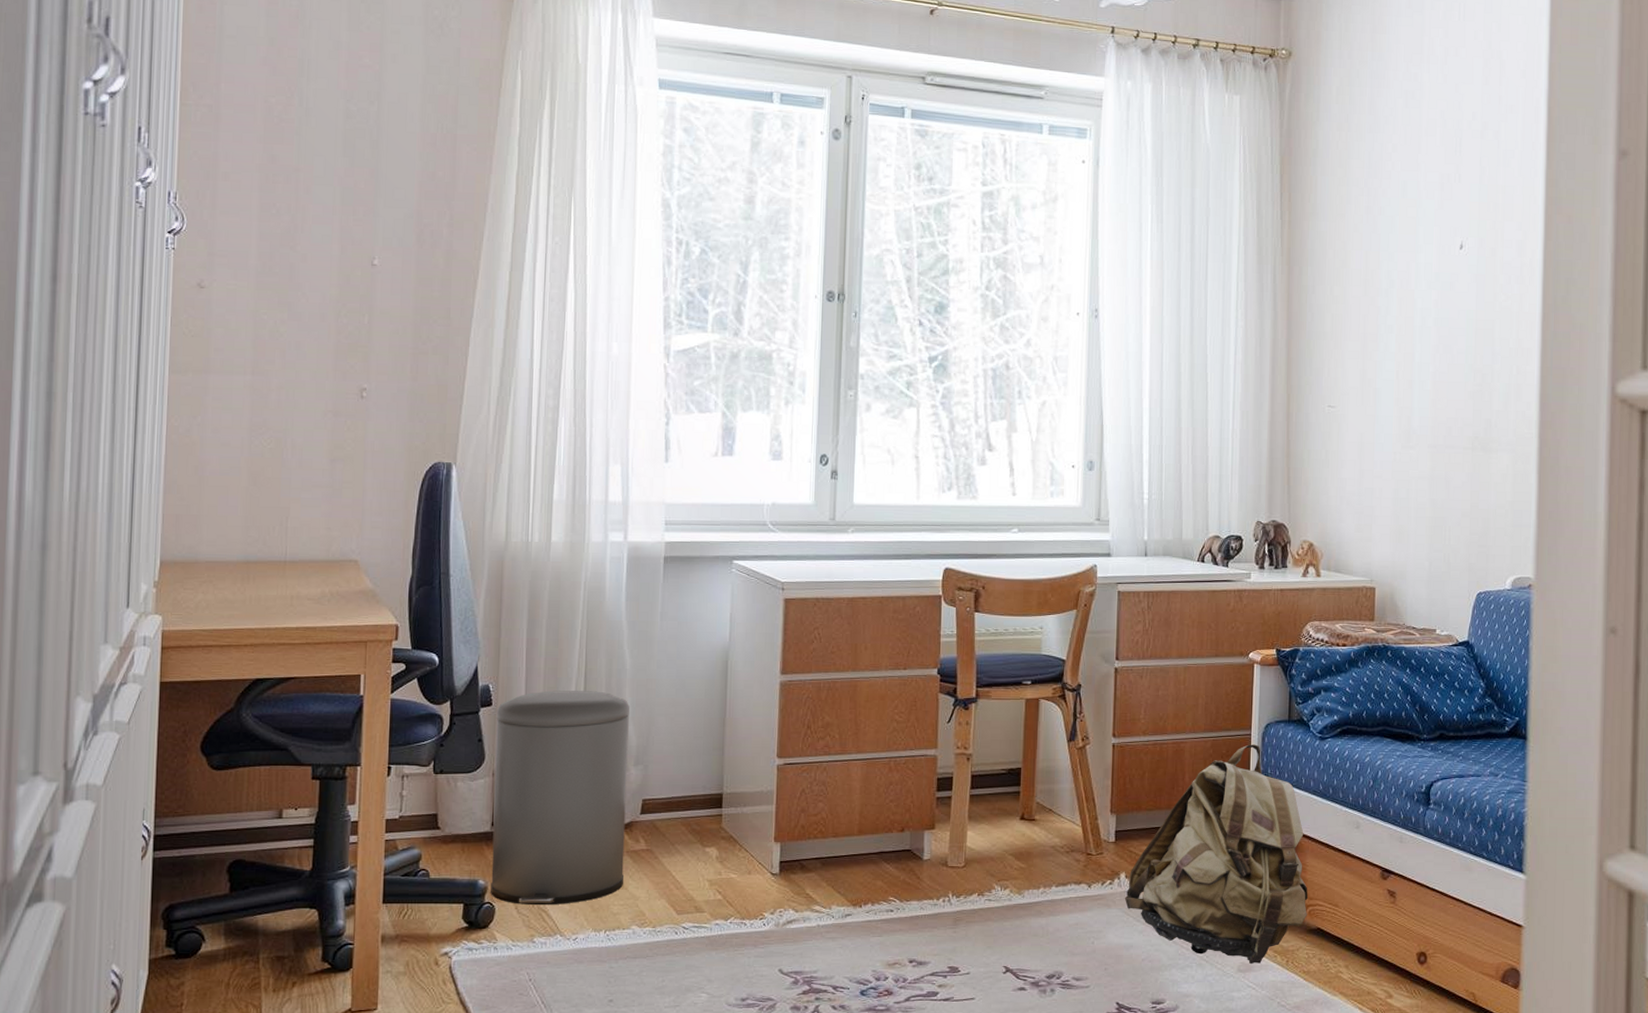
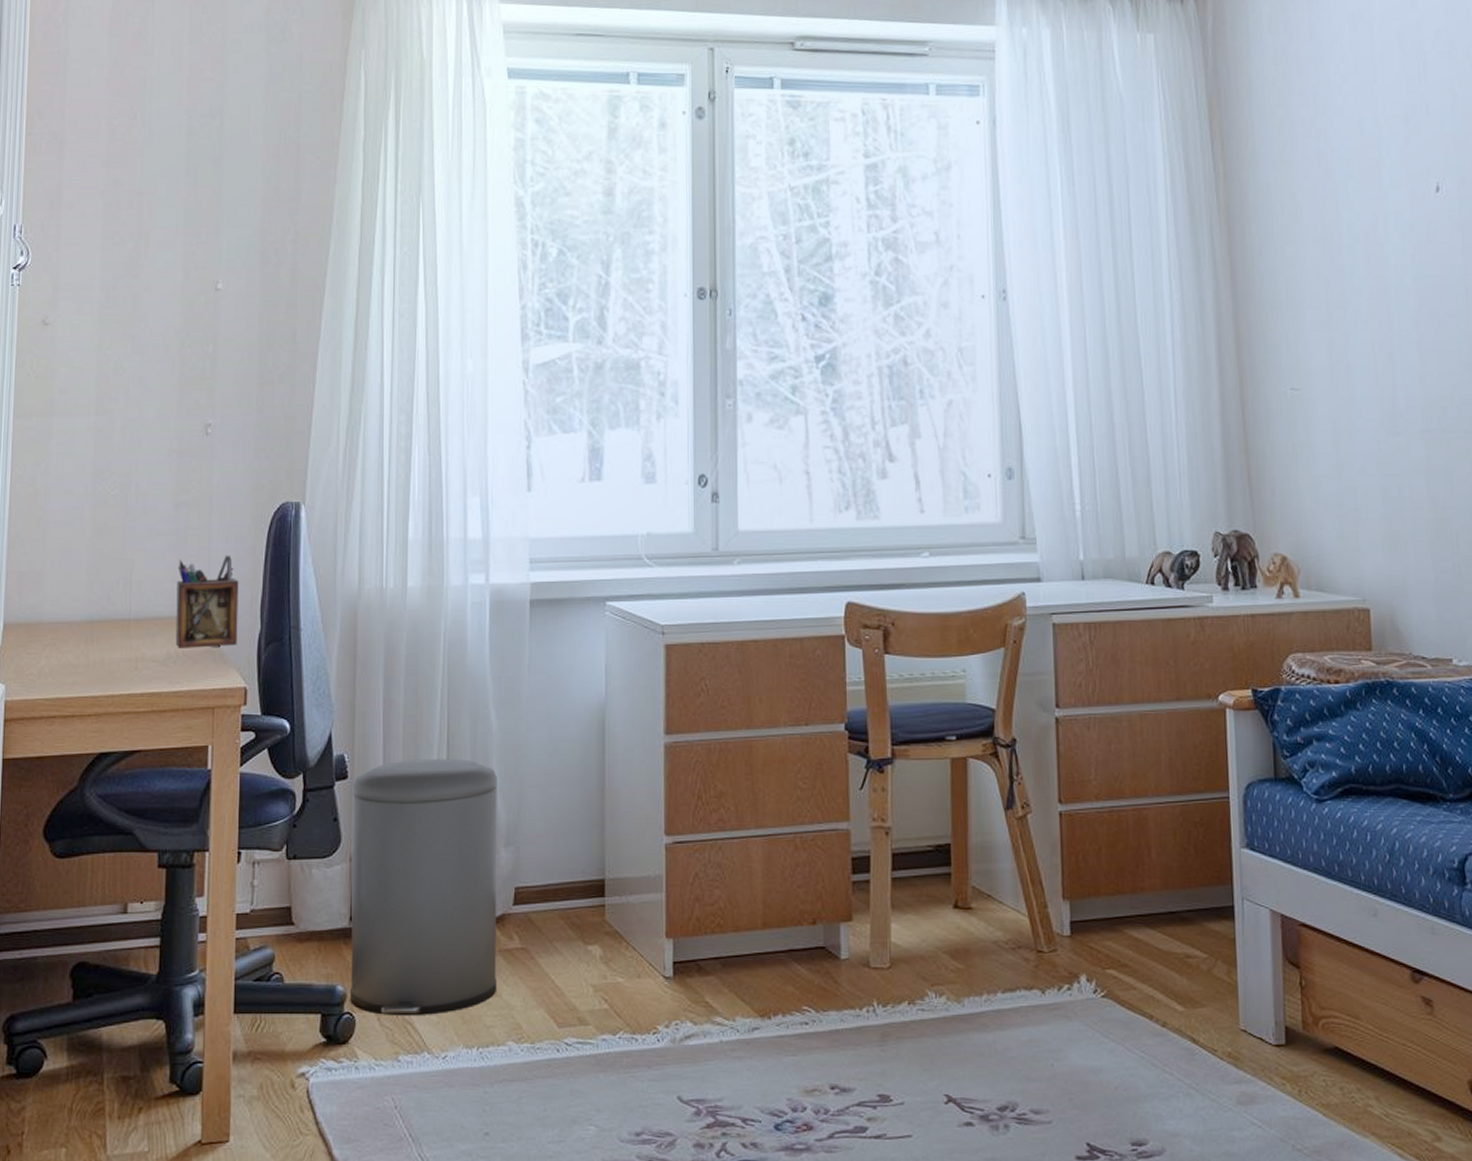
desk organizer: none [330,508,392,589] -> present [175,556,239,648]
backpack: present [1124,744,1308,965] -> none [1087,810,1320,1095]

